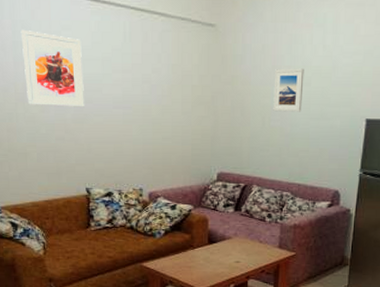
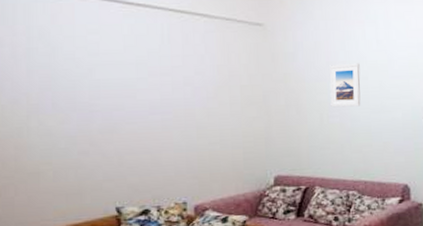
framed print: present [20,29,85,107] -> none [37,35,115,117]

